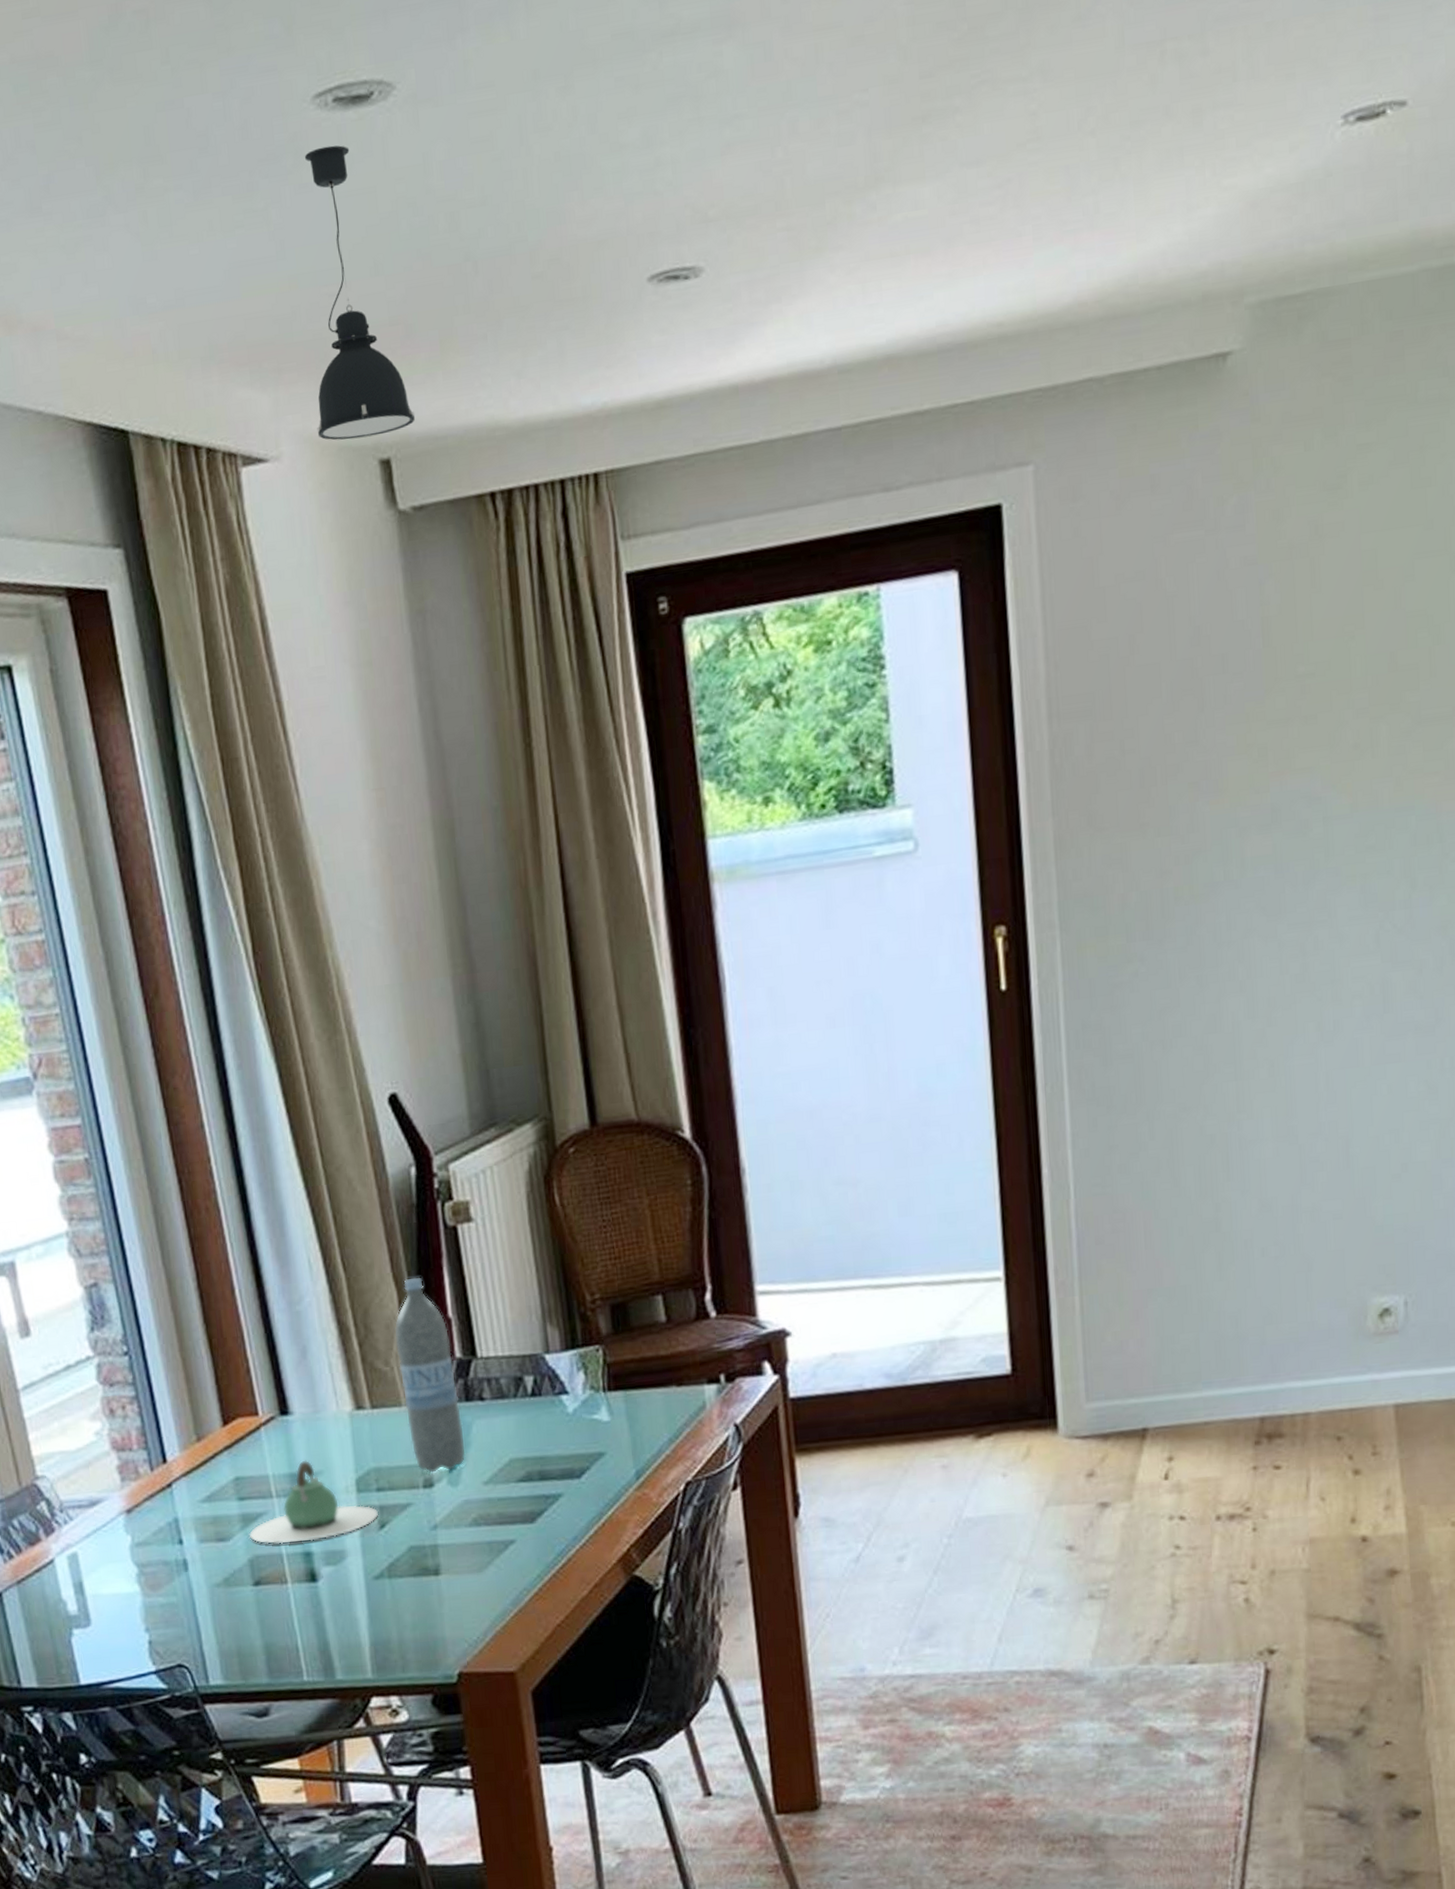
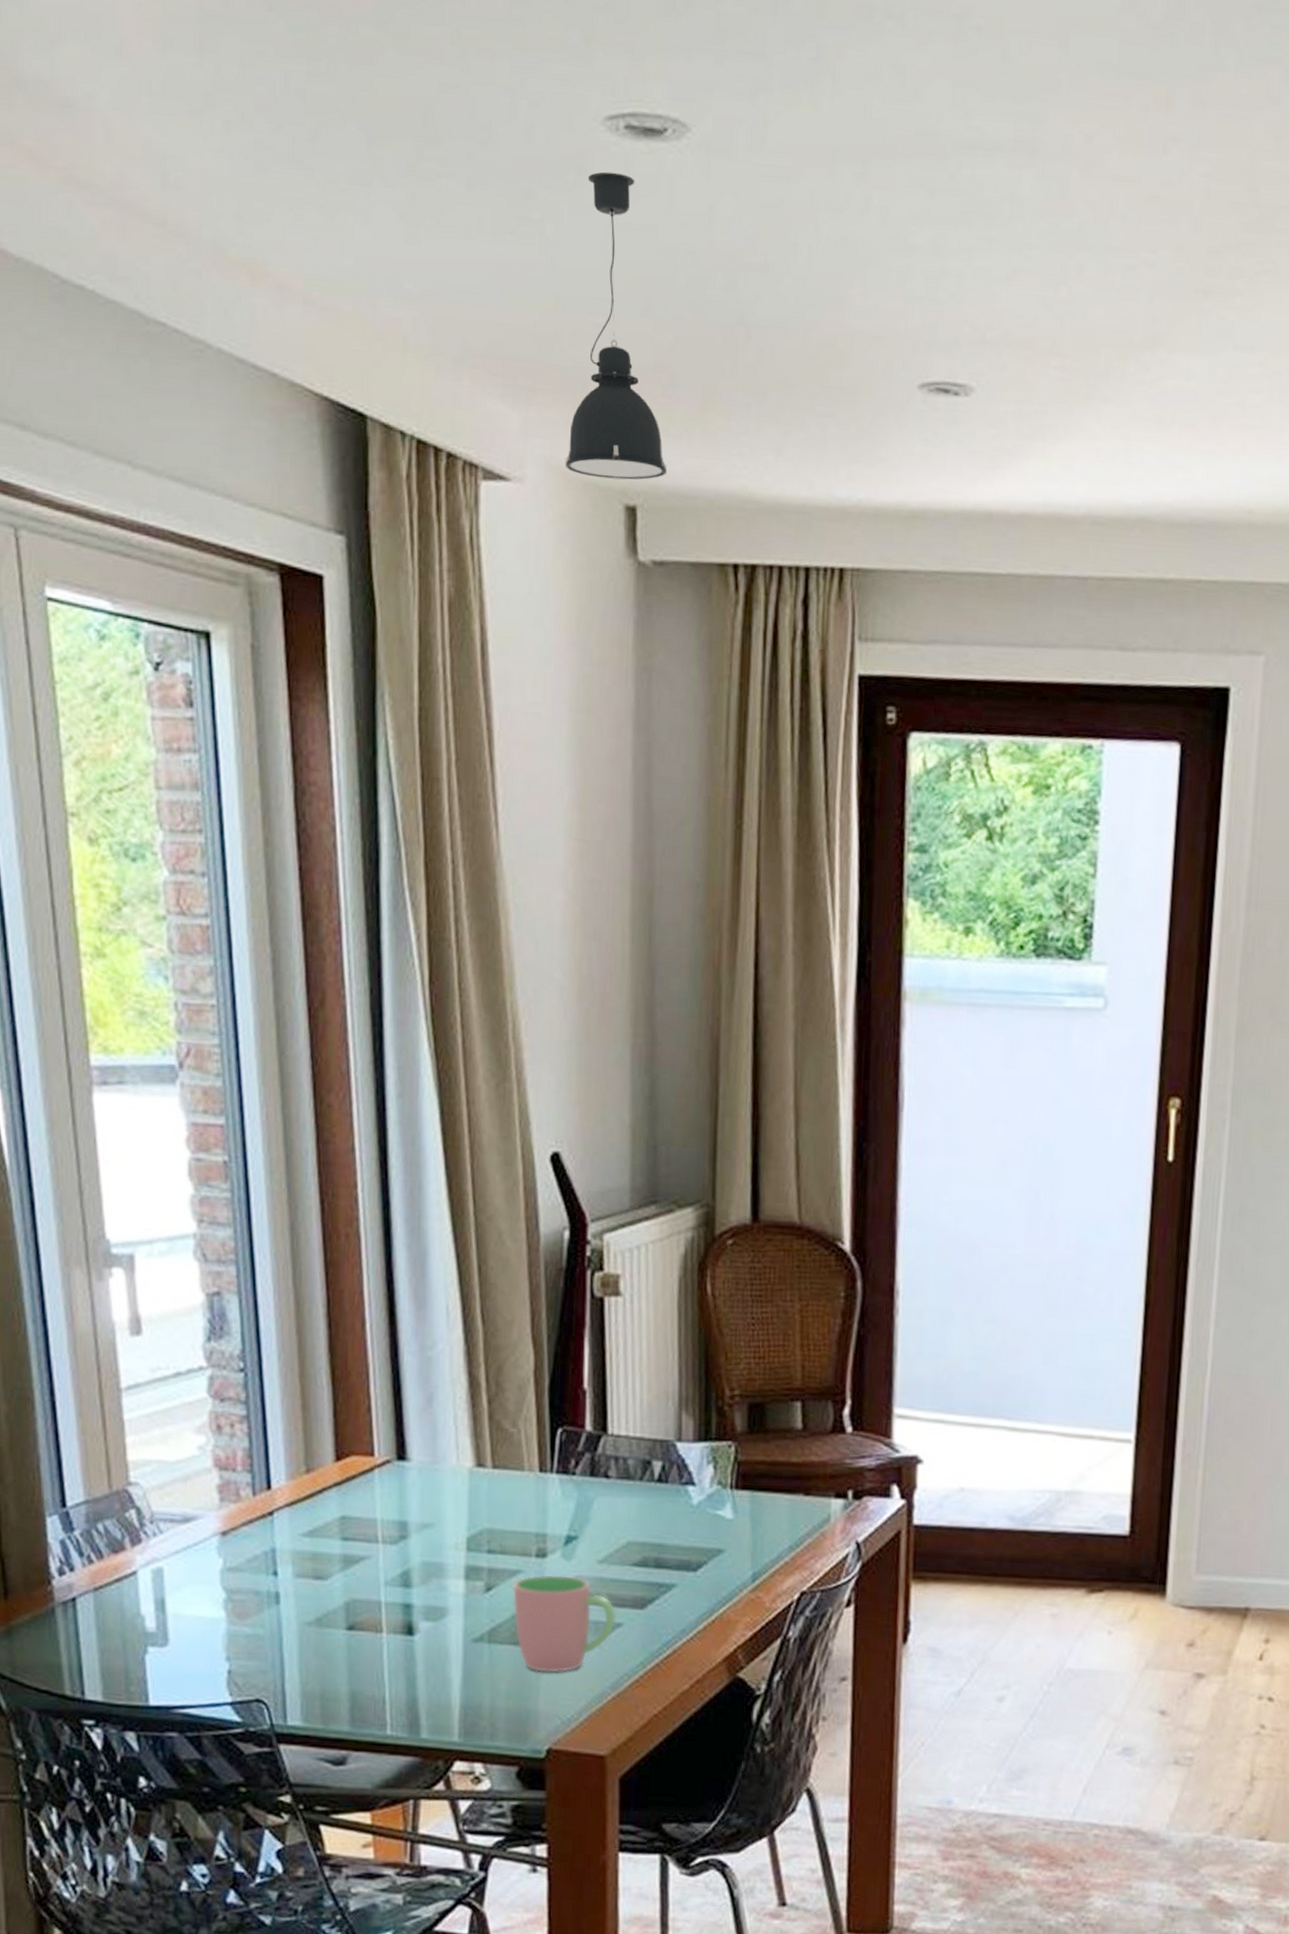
teapot: present [248,1460,378,1544] -> none [348,1509,486,1593]
water bottle: present [394,1277,466,1473] -> none [526,1342,584,1543]
cup: none [404,1501,509,1599] -> present [512,1574,617,1673]

